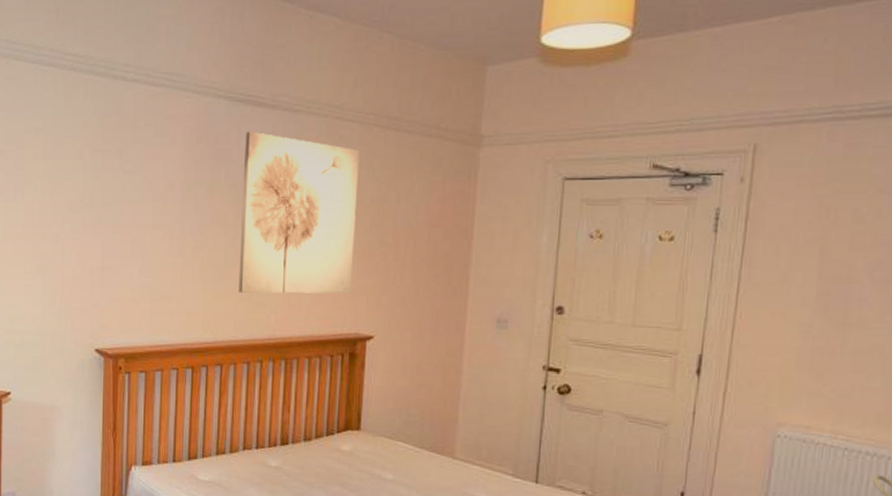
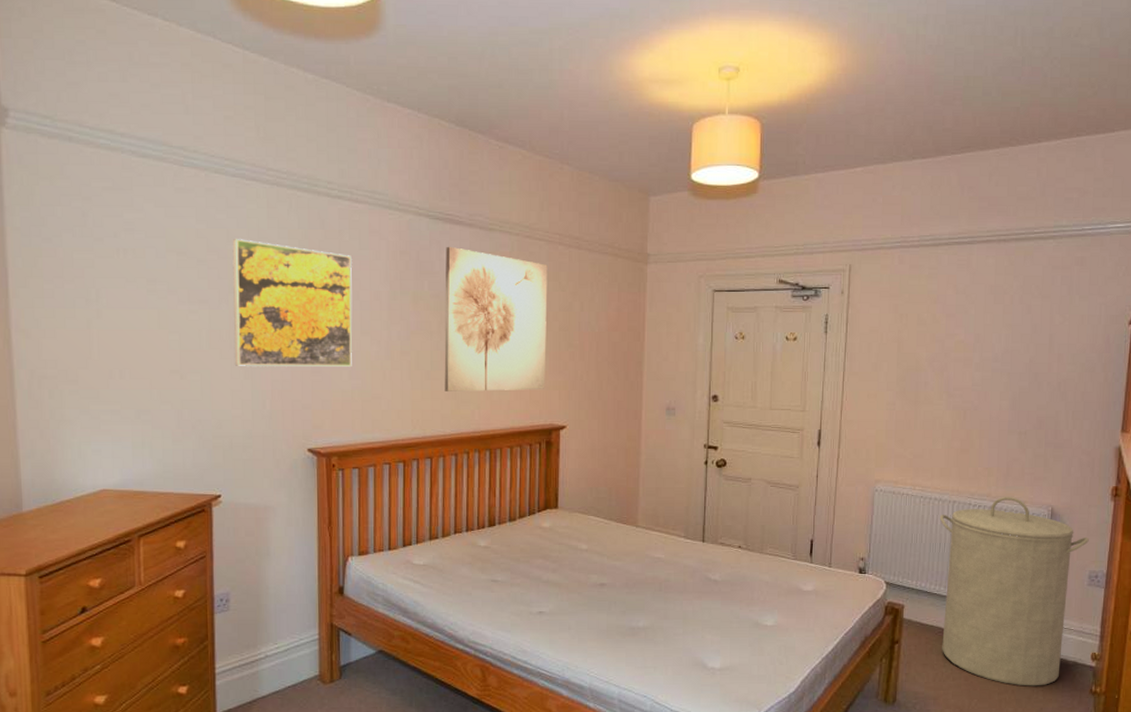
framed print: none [27,128,146,263] -> present [232,239,352,366]

